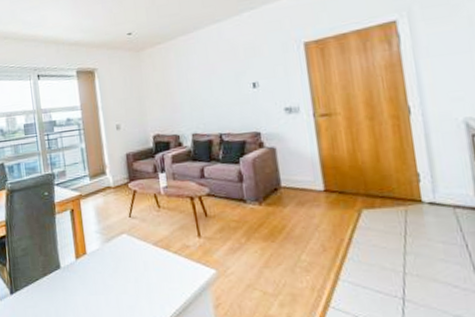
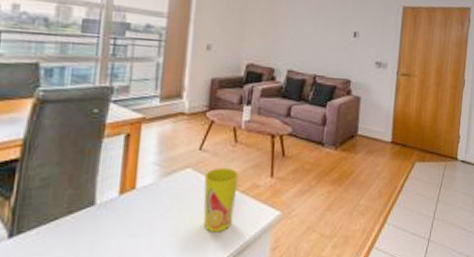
cup: none [138,231,171,291] -> present [203,167,239,233]

